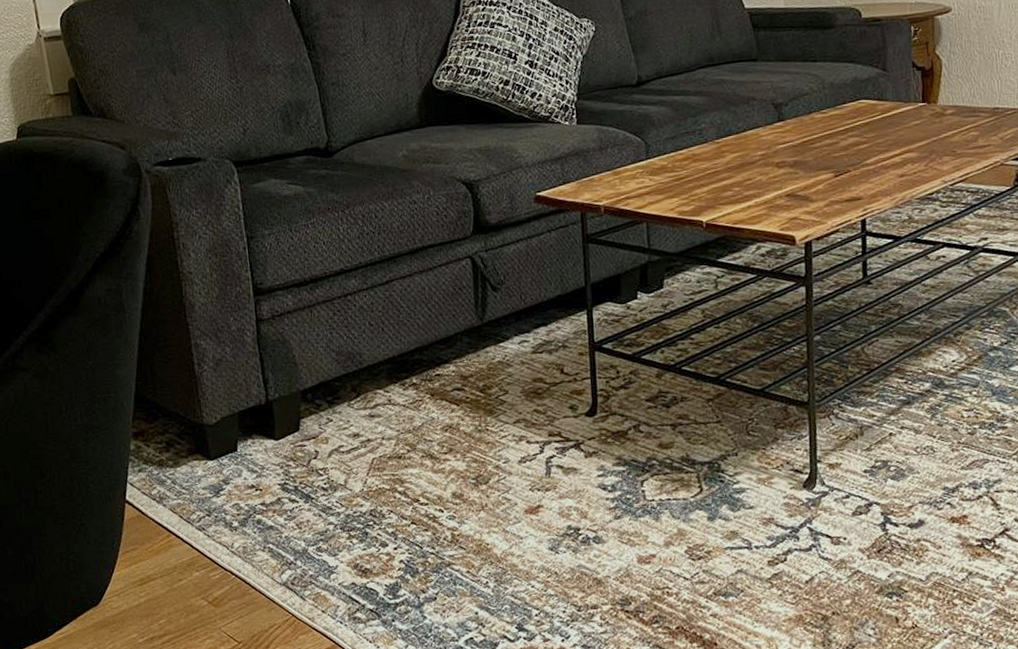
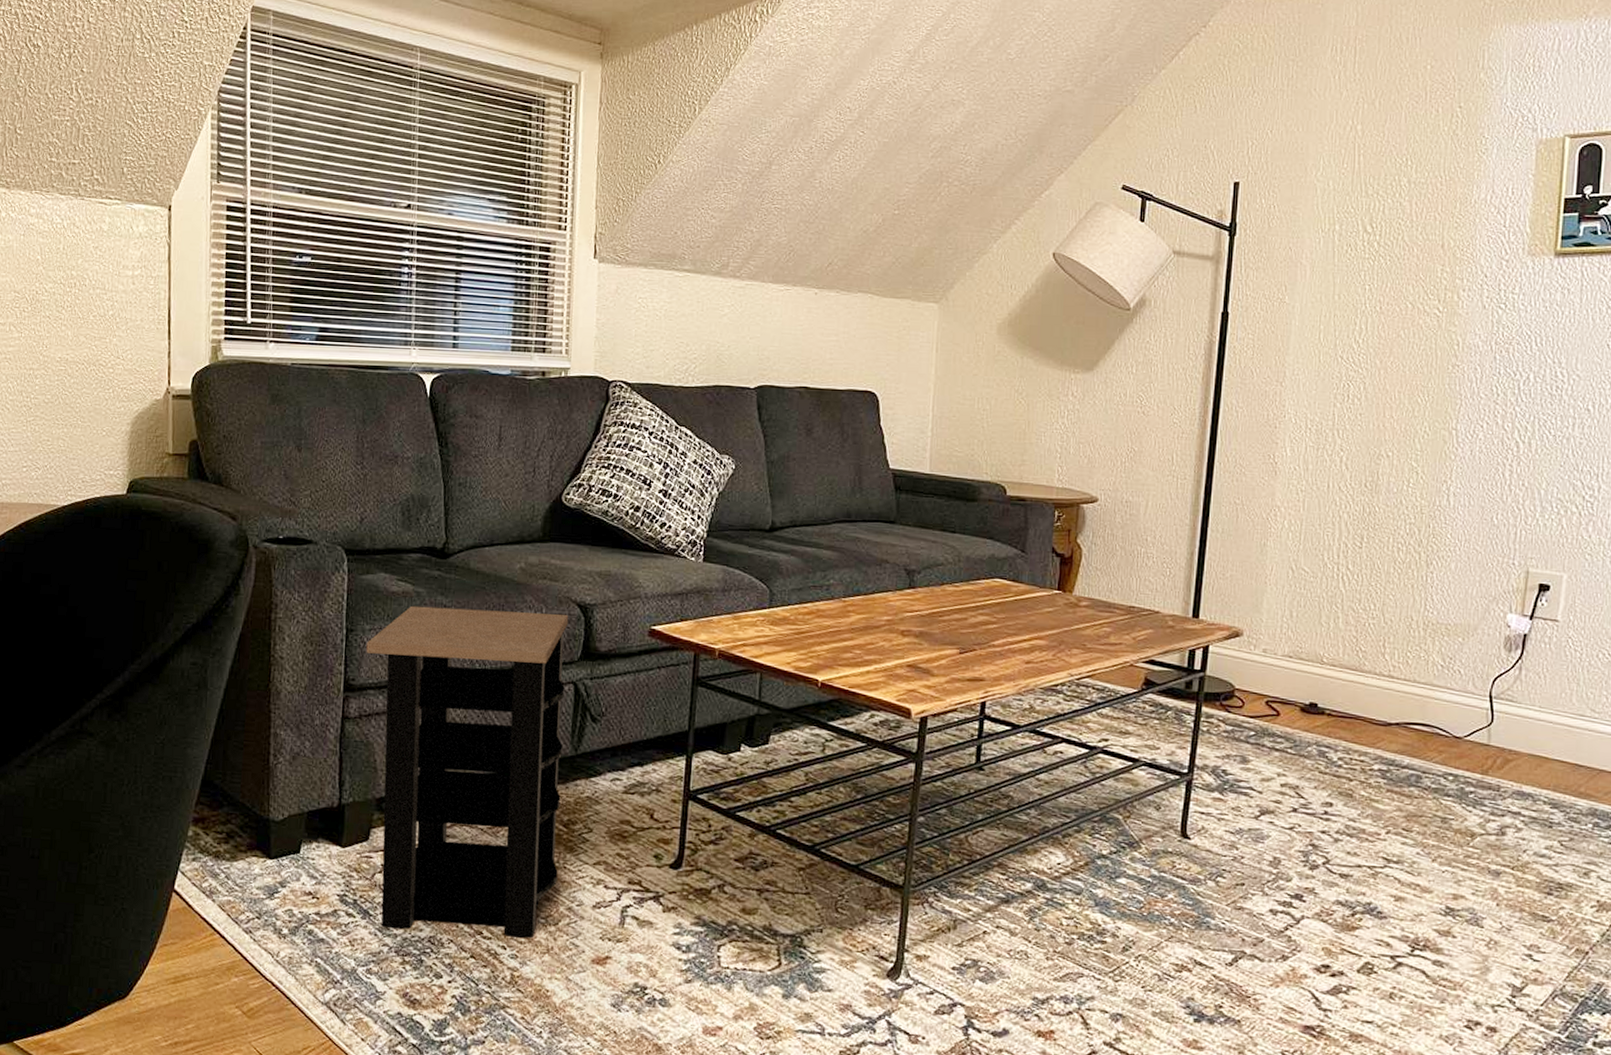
side table: none [268,193,482,508] -> present [366,605,569,938]

